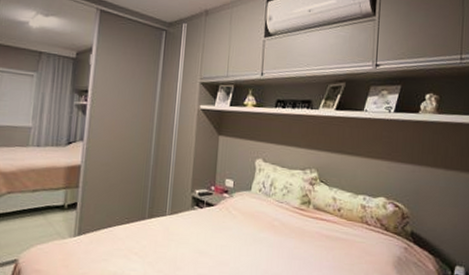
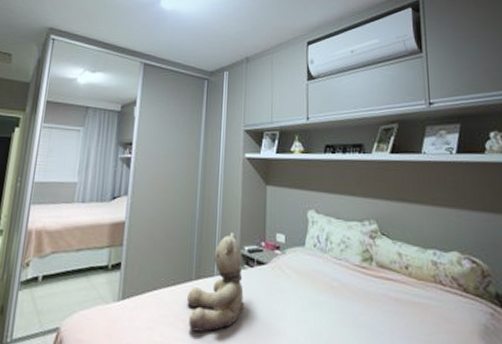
teddy bear: none [140,178,194,263] -> present [187,233,245,332]

